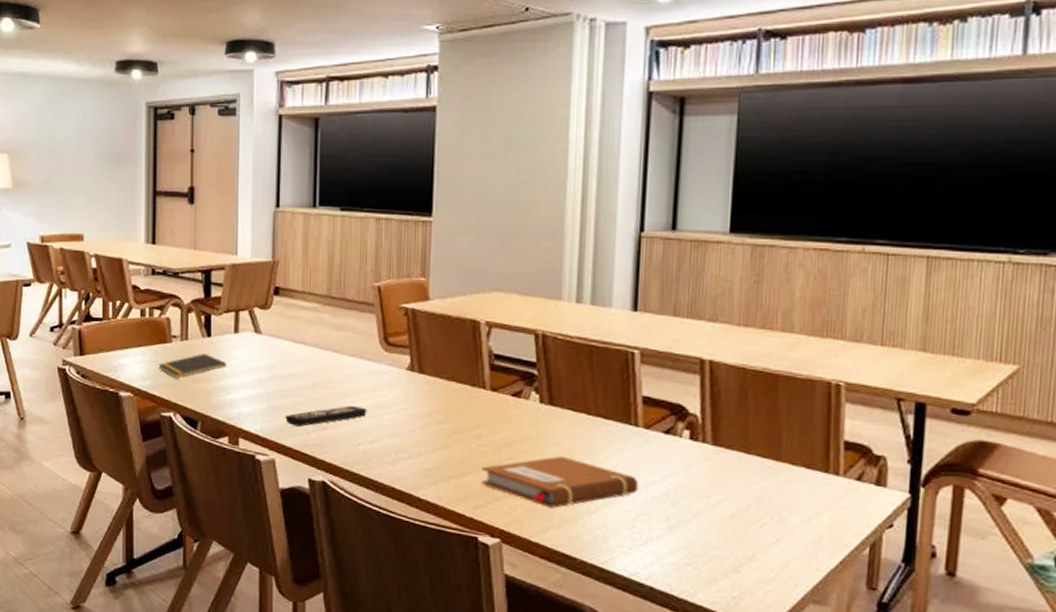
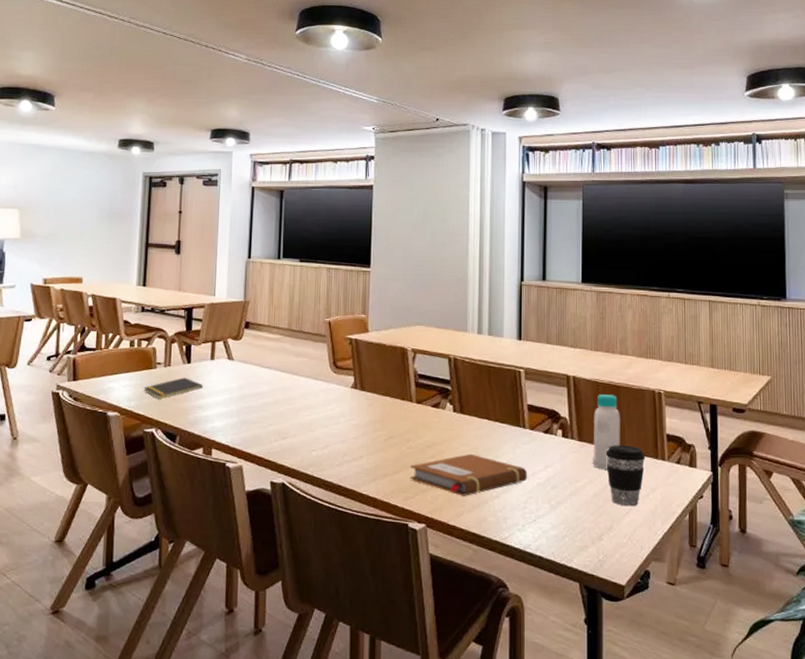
remote control: present [285,405,367,427] -> none [252,418,320,437]
bottle: none [730,385,776,483] -> present [592,394,620,469]
coffee cup: none [751,452,810,533] -> present [606,445,646,507]

